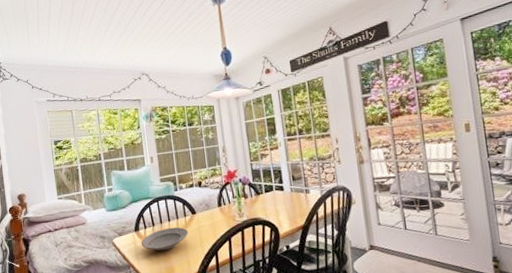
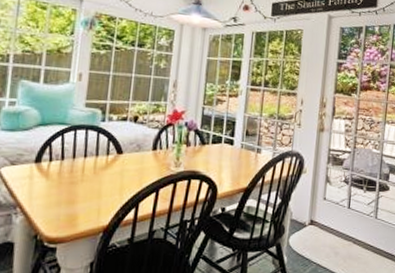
plate: present [141,227,188,251] -> none [39,165,107,193]

